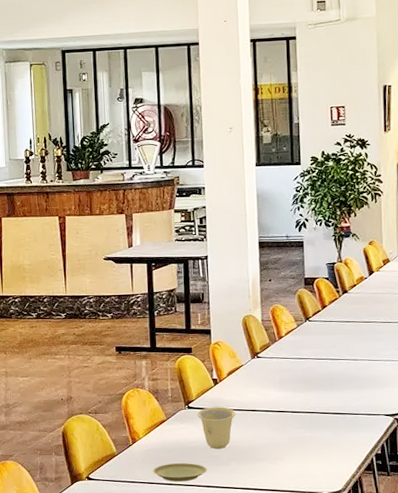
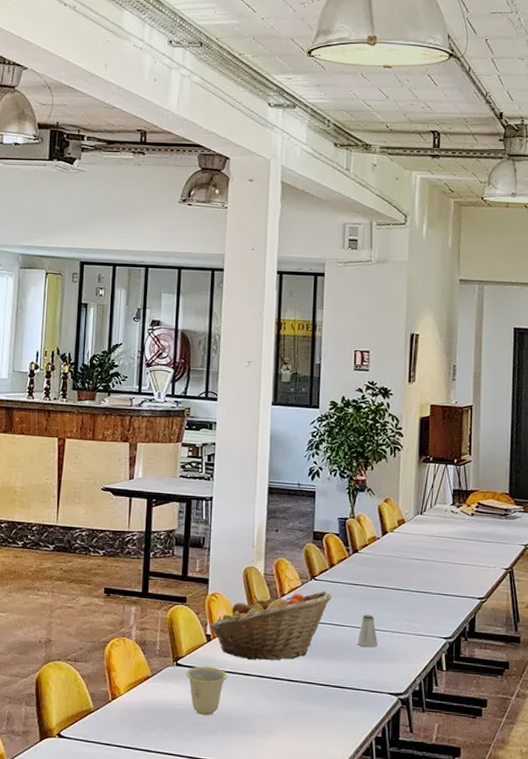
plate: present [153,462,207,482] -> none [131,726,191,750]
fruit basket: none [214,330,326,397] -> present [209,591,332,661]
saltshaker: none [353,347,372,376] -> present [357,615,378,648]

